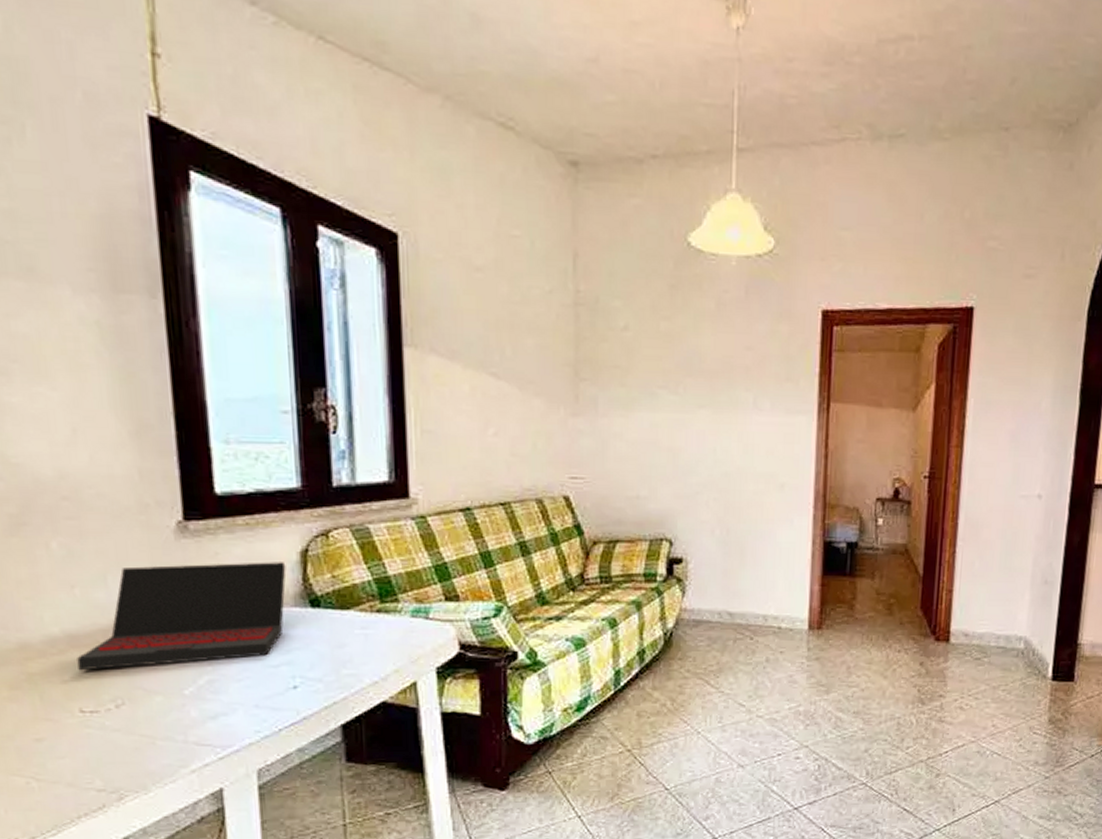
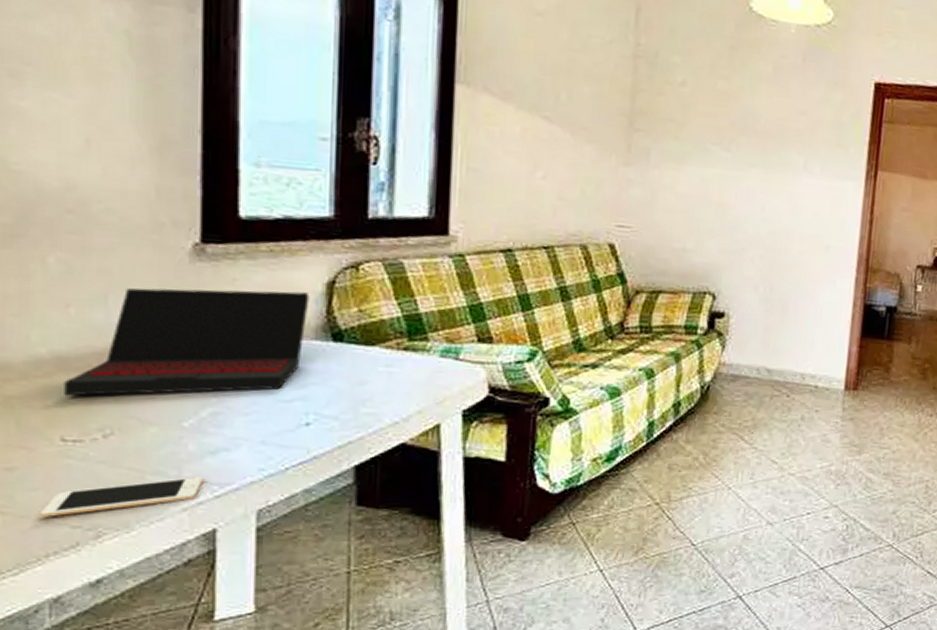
cell phone: none [68,741,208,782] -> present [39,477,204,517]

